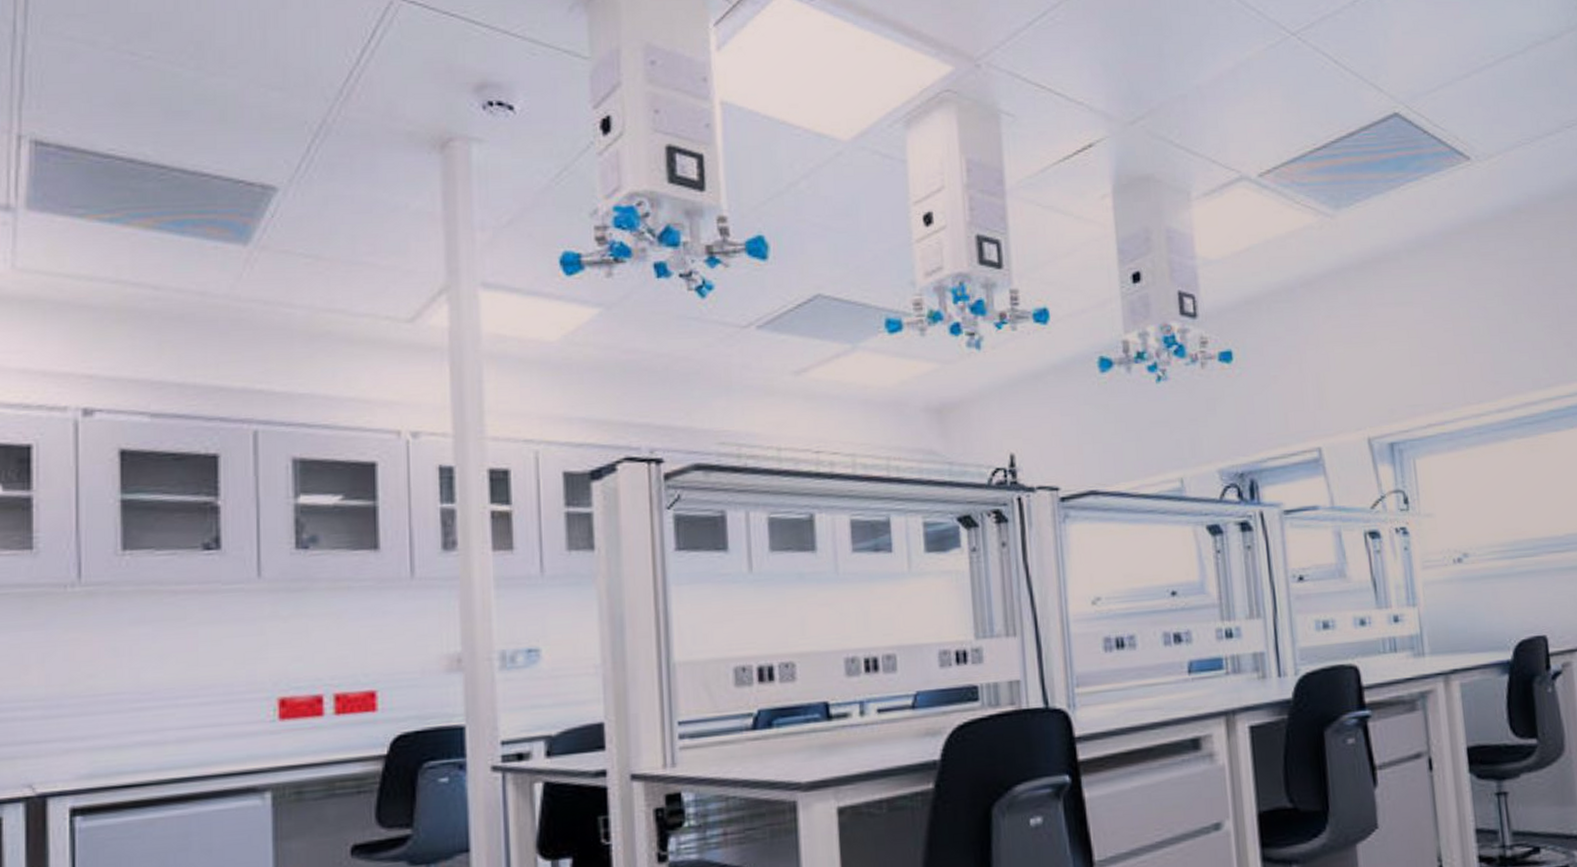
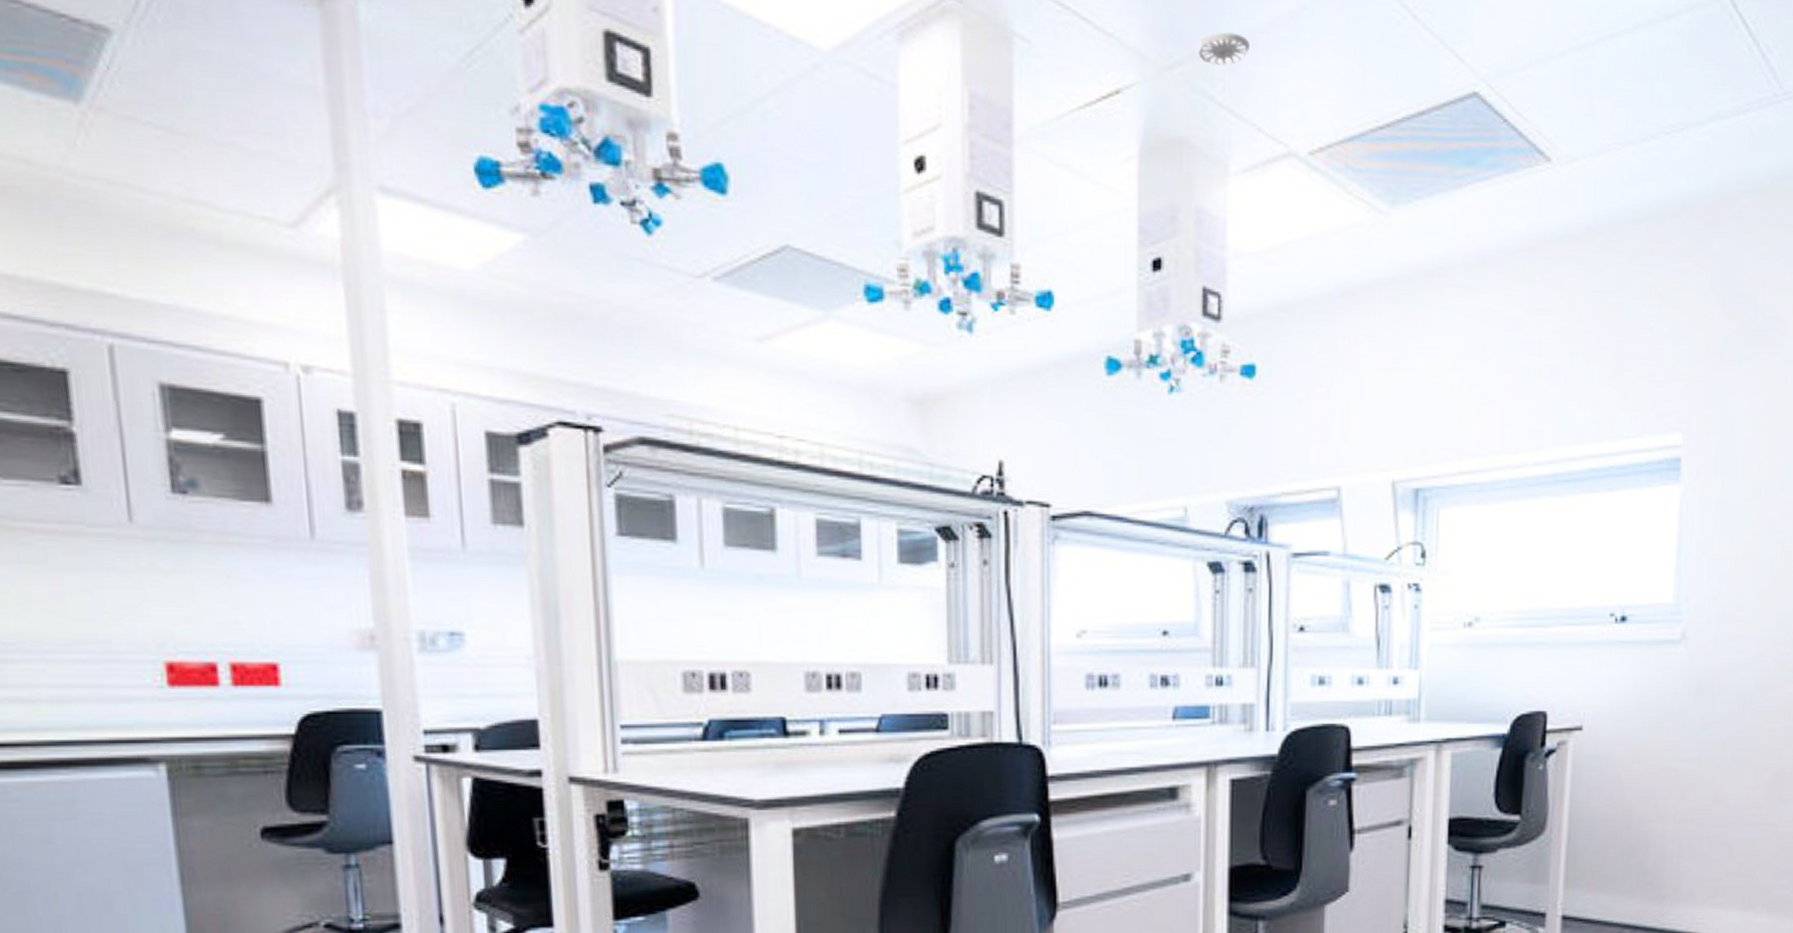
smoke detector: none [1155,90,1199,116] -> present [1198,32,1250,65]

